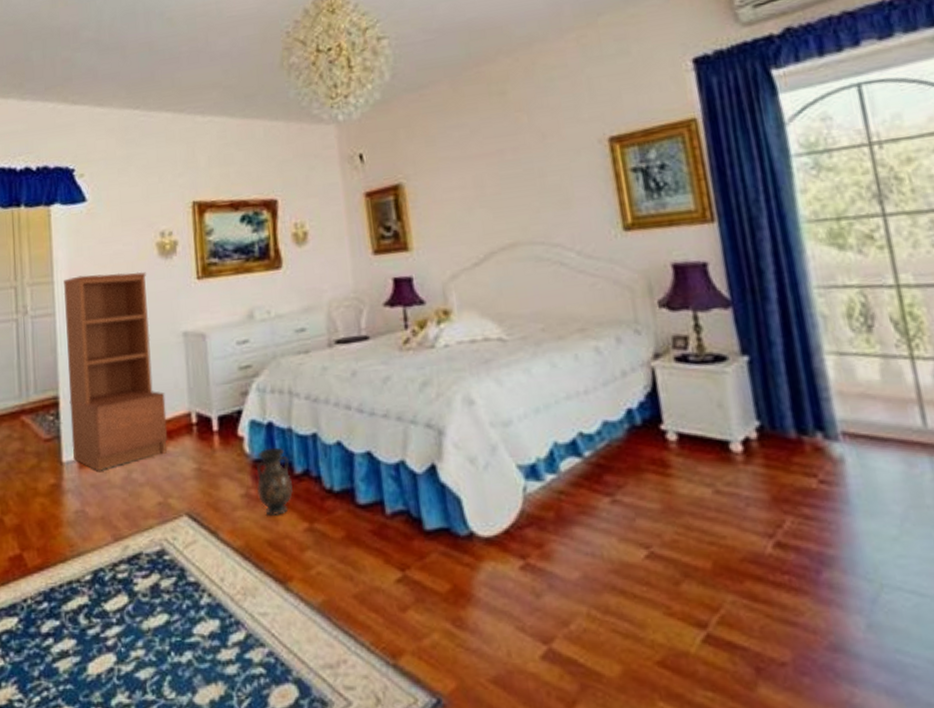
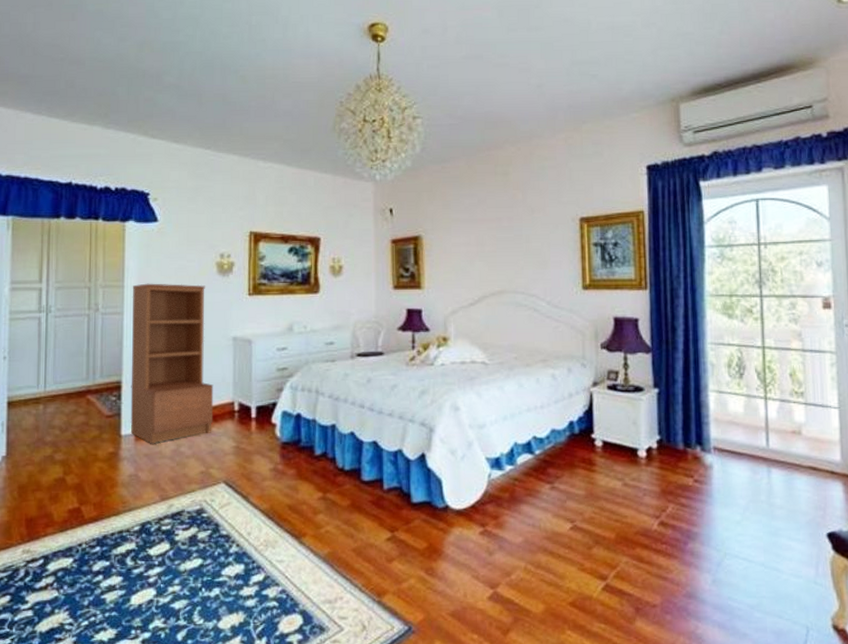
vase: present [256,447,293,516] -> none [283,433,312,486]

